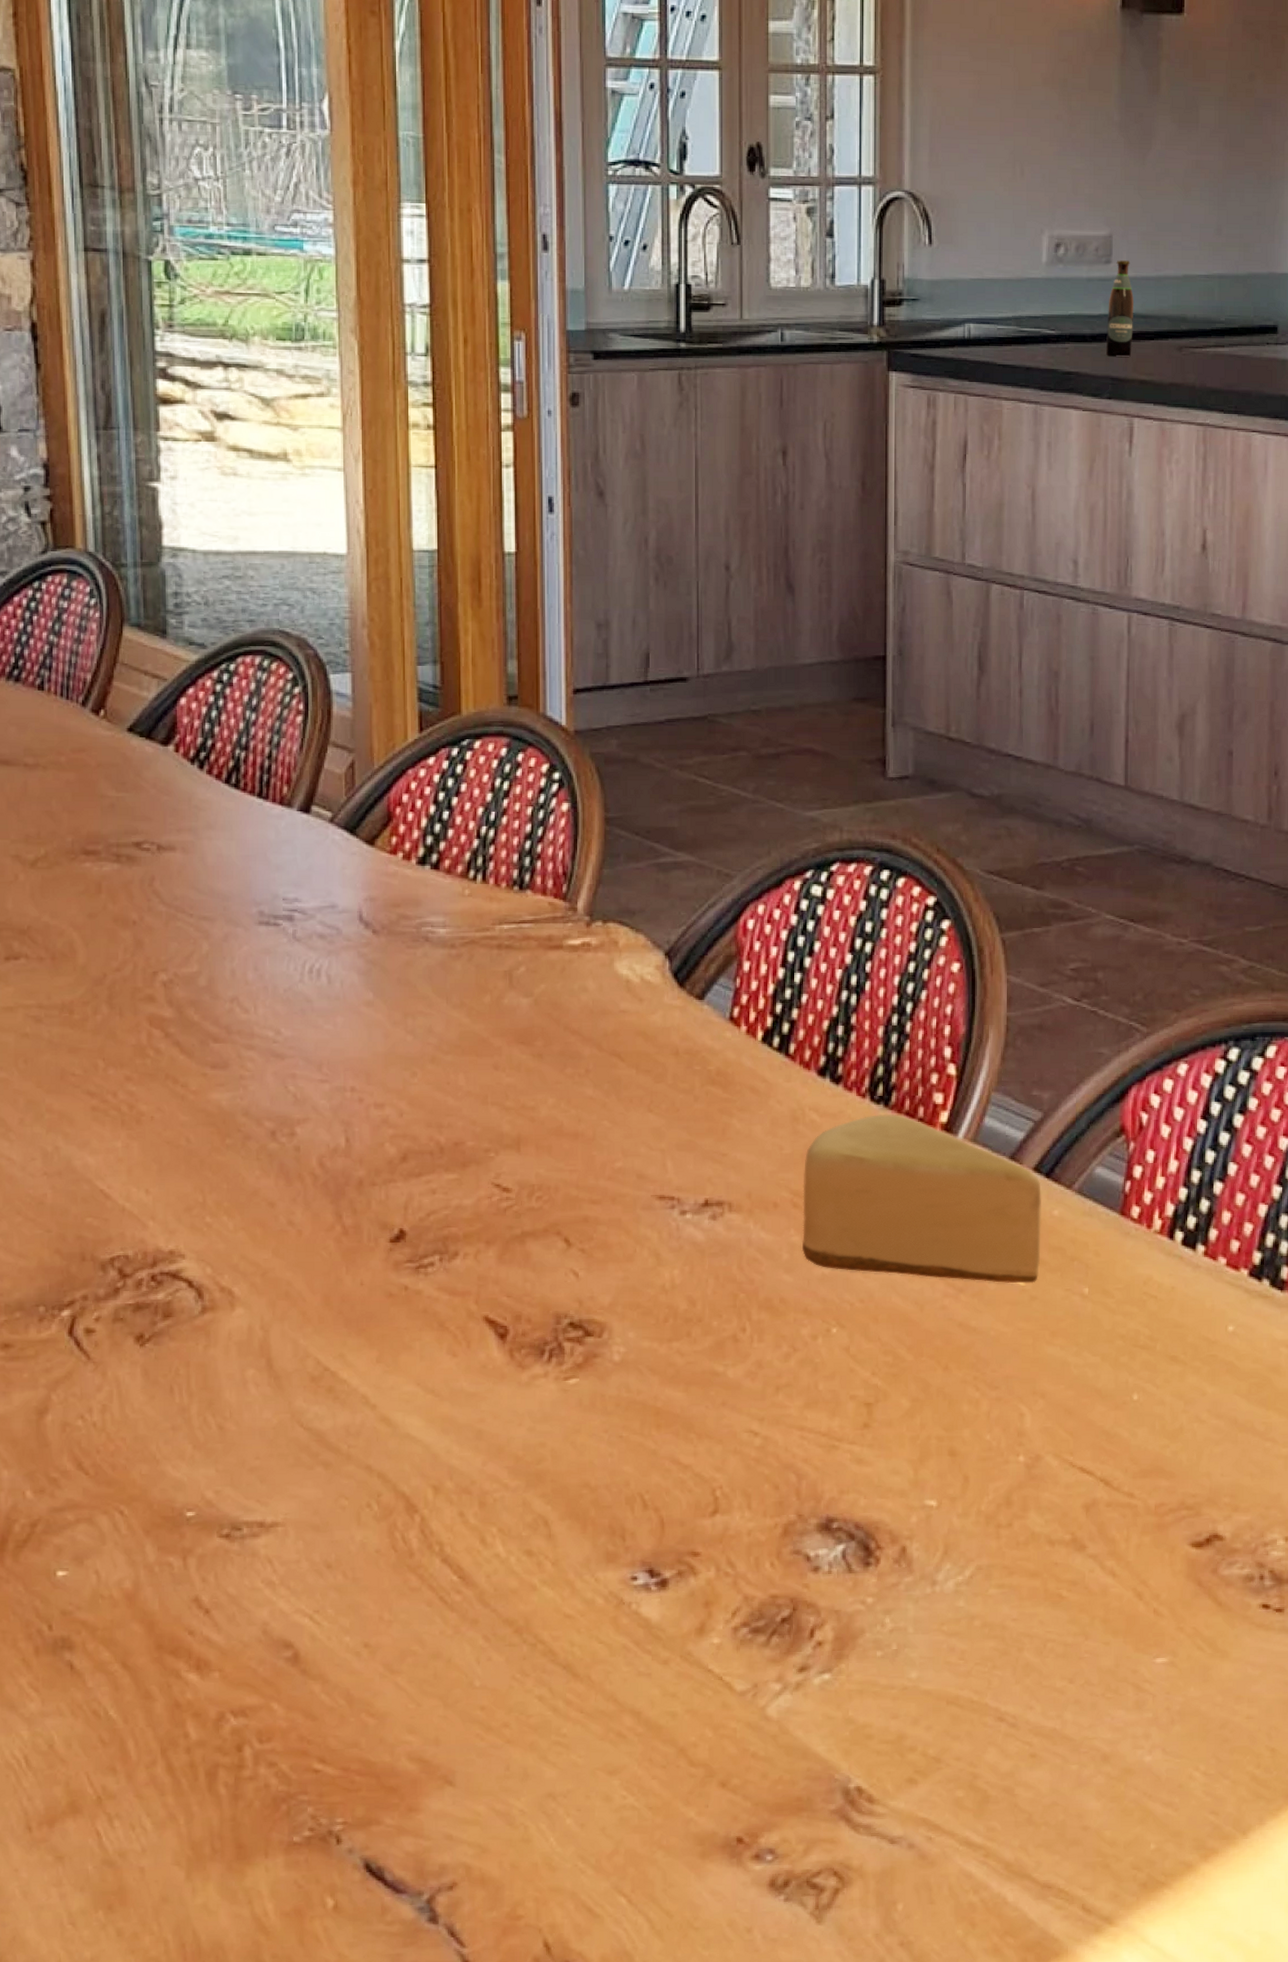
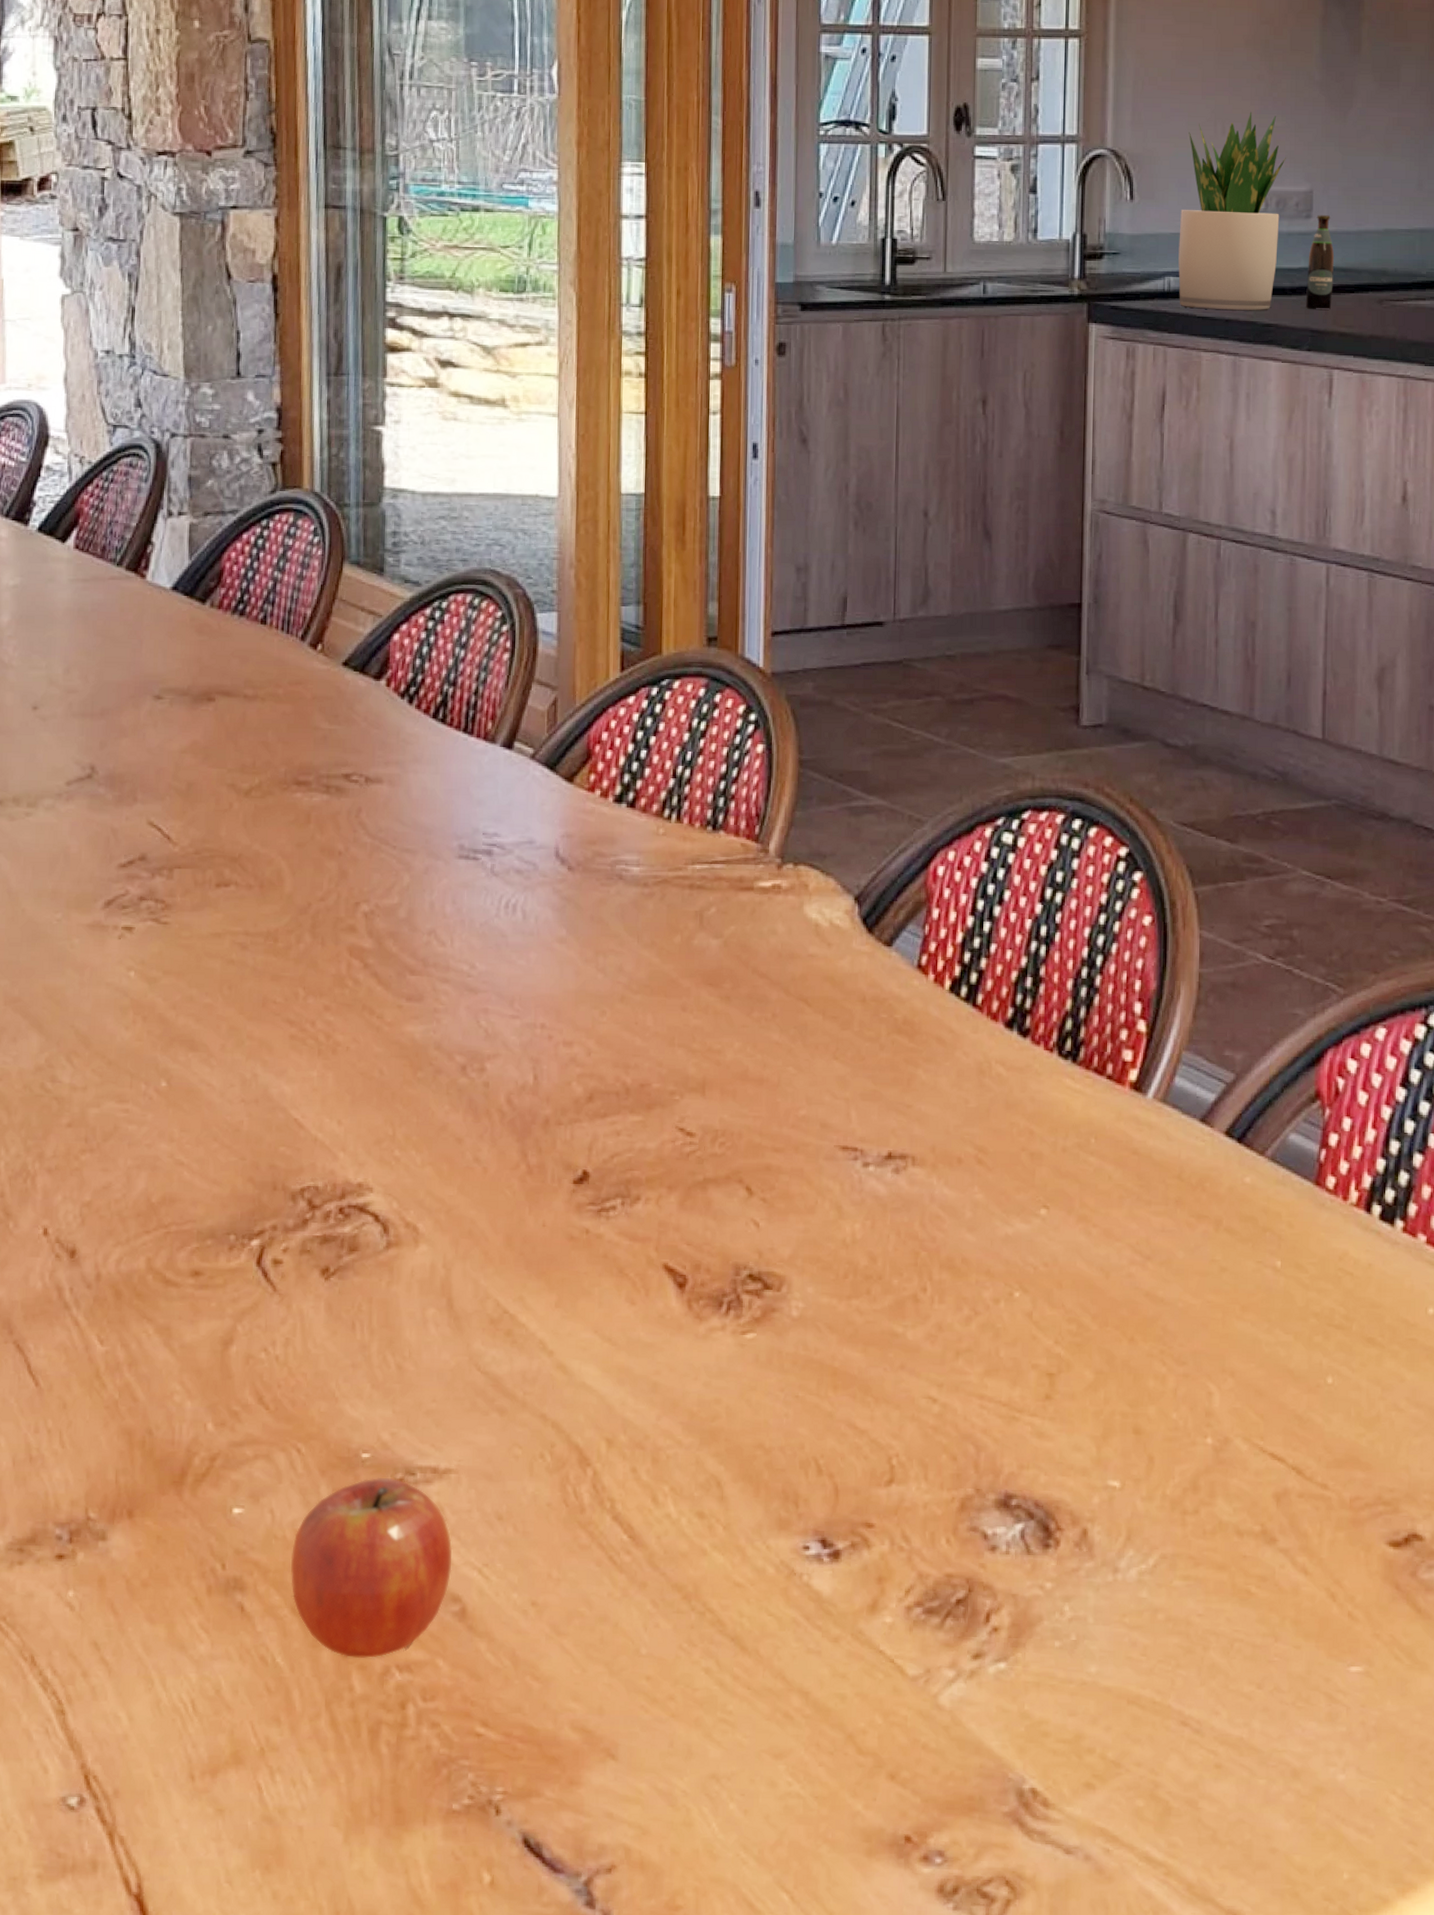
fruit: none [119,1534,283,1706] -> present [291,1477,453,1658]
cheese: present [802,1114,1041,1284] -> none [986,1070,1233,1254]
planter: none [978,153,1085,359] -> present [1178,112,1286,311]

